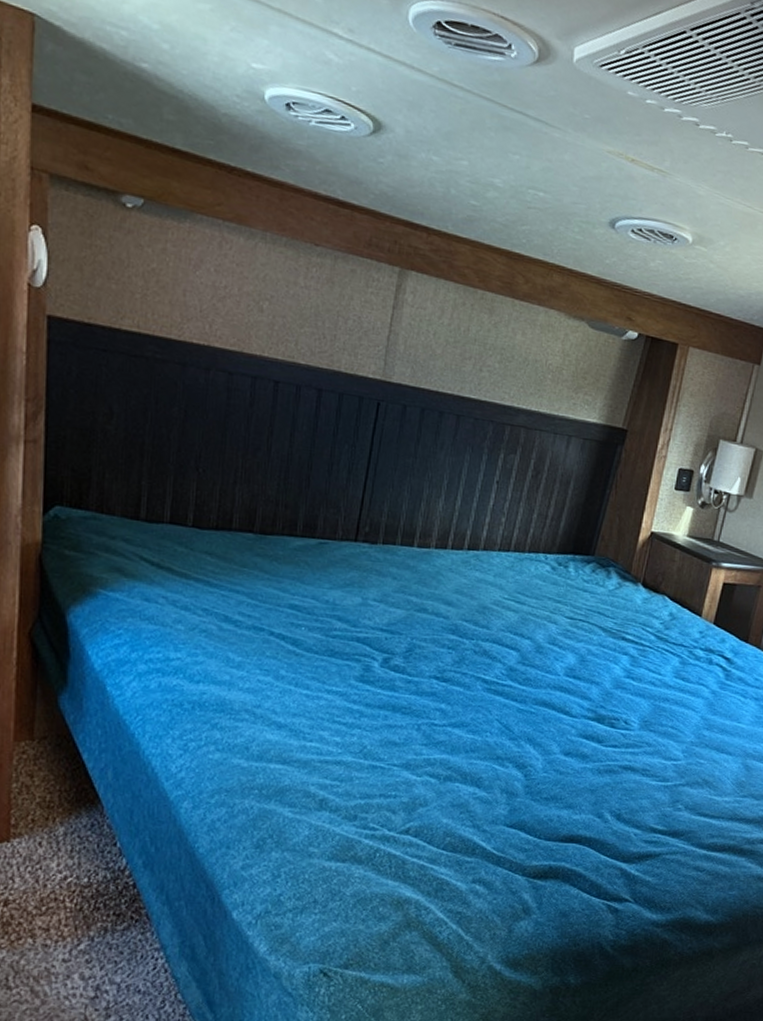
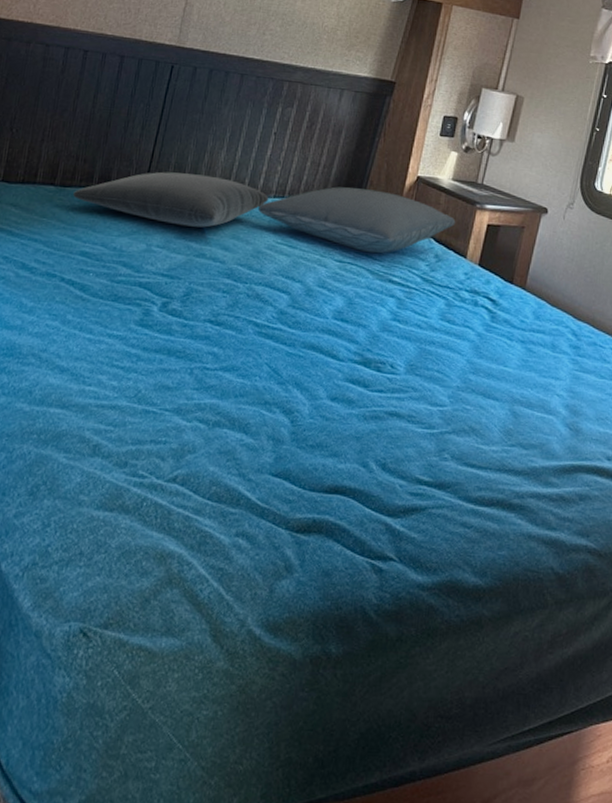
pillow: none [276,520,494,581] -> present [73,171,269,228]
pillow: none [481,541,691,611] -> present [257,186,456,253]

